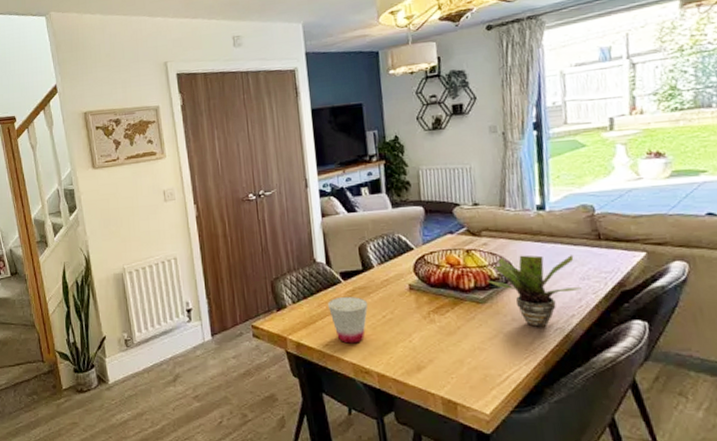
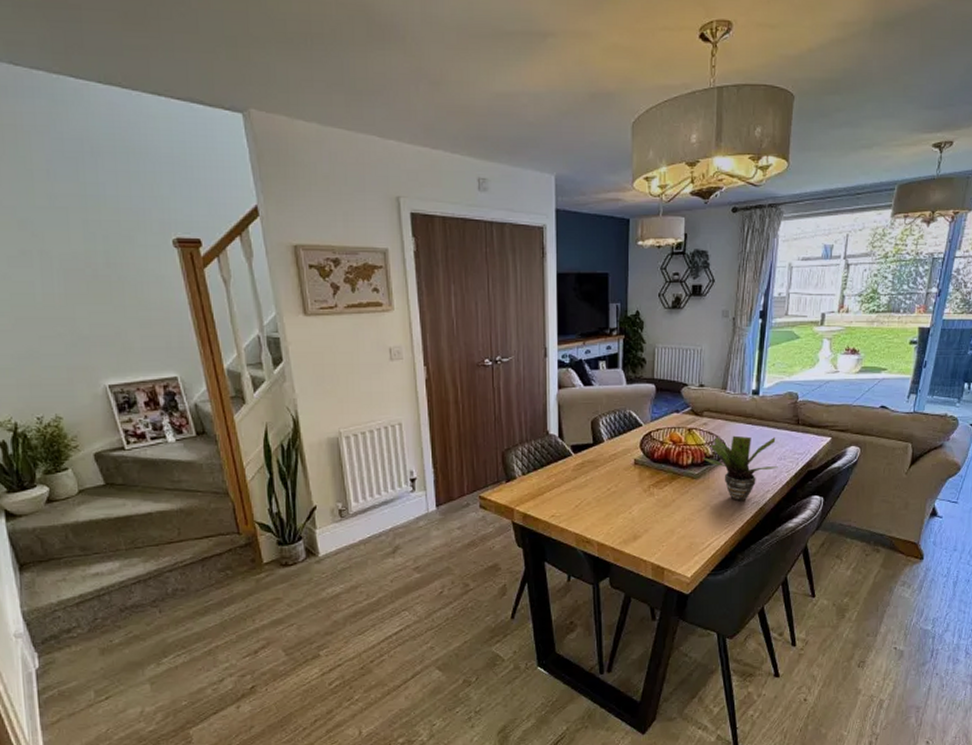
cup: present [327,296,368,344] -> none [556,469,595,515]

